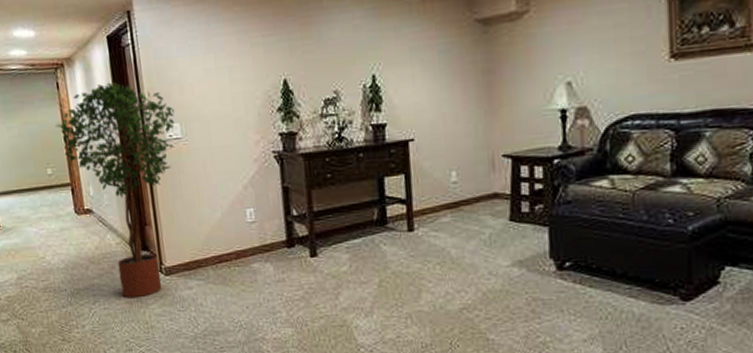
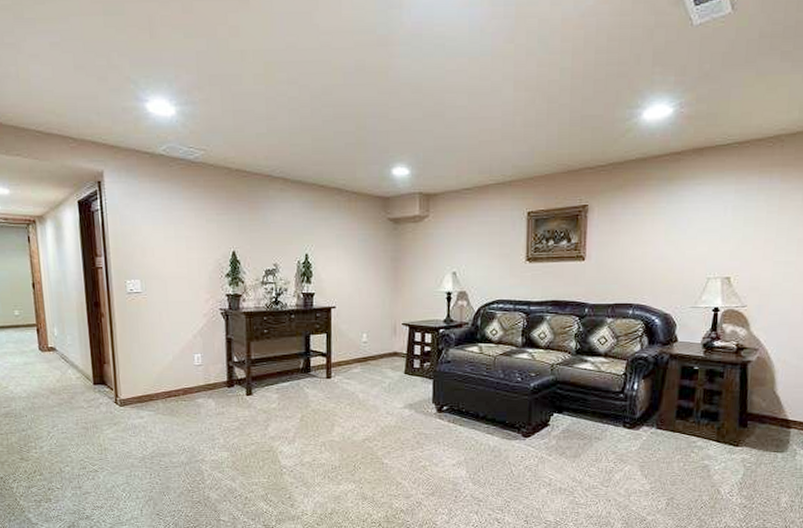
potted tree: present [55,81,175,298] -> none [24,240,137,425]

